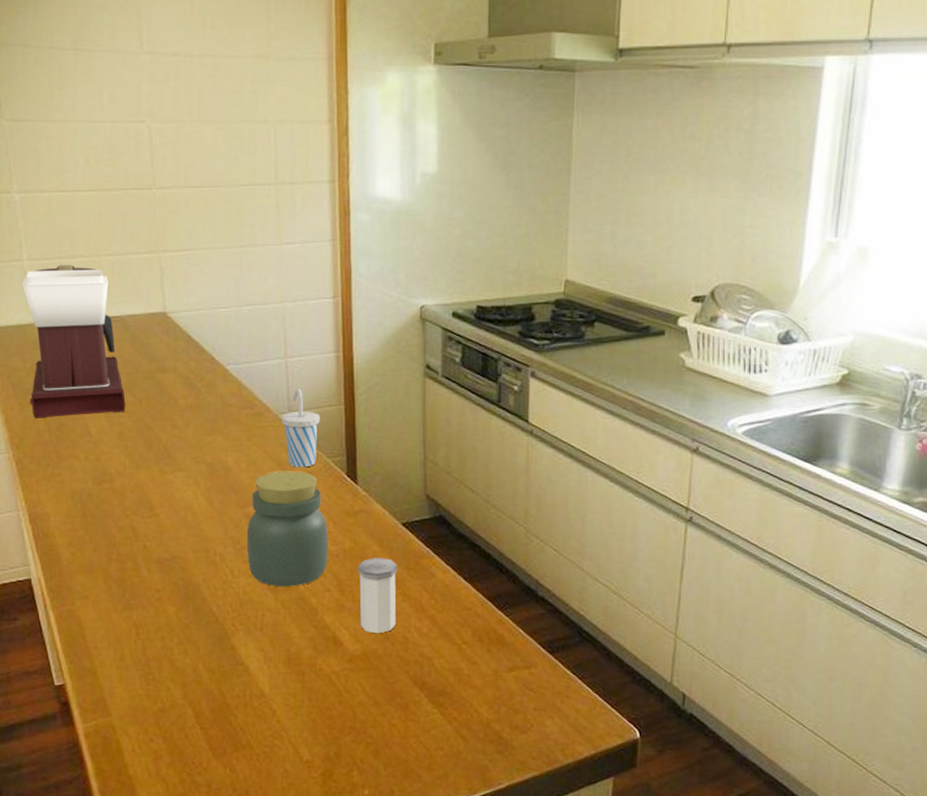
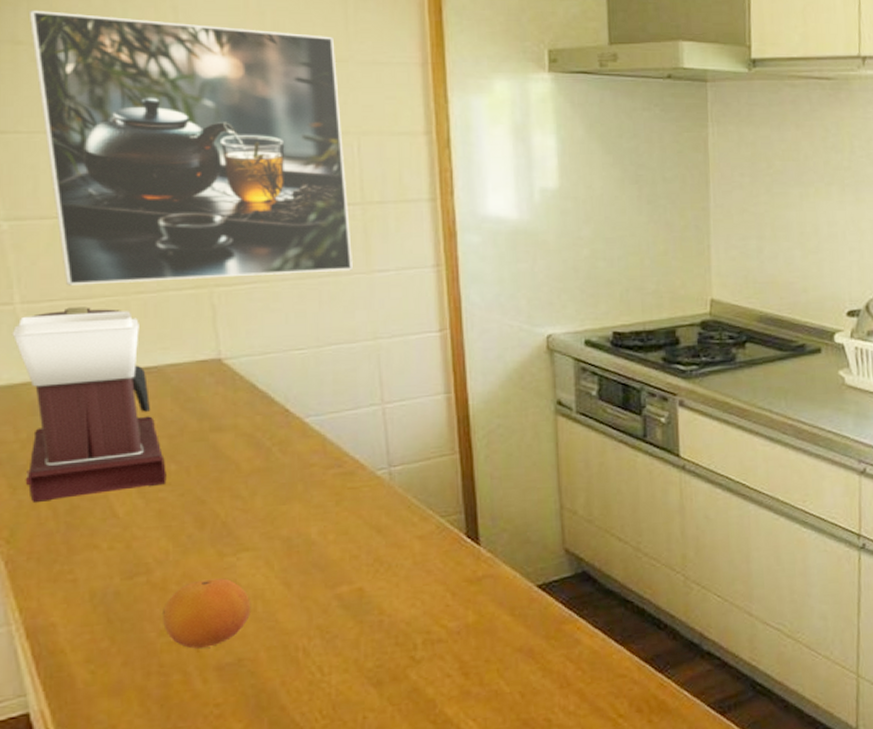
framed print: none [34,18,267,247] -> present [28,10,353,286]
fruit: none [121,491,183,545] -> present [163,578,252,649]
jar: present [247,471,328,587] -> none [339,536,447,680]
cup: present [281,388,320,468] -> none [379,438,430,533]
salt shaker: present [357,557,397,634] -> none [484,628,537,721]

